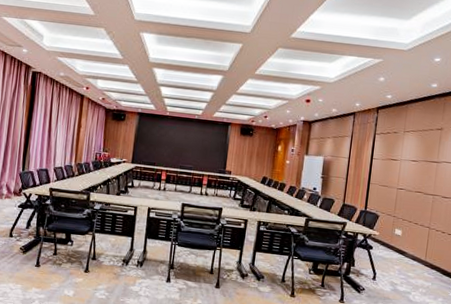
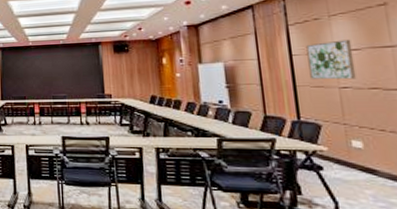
wall art: none [381,151,414,184] -> present [306,39,357,80]

